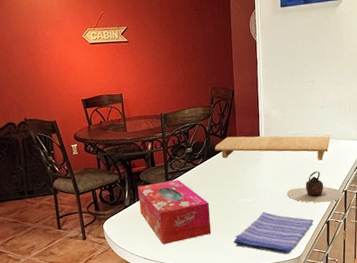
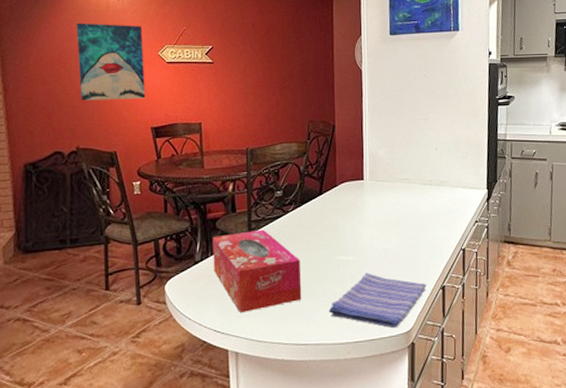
wall art: none [13,12,75,80] -> present [76,22,146,101]
cutting board: present [215,136,330,159] -> none [310,179,445,210]
teapot: present [287,171,344,203] -> none [394,224,461,264]

